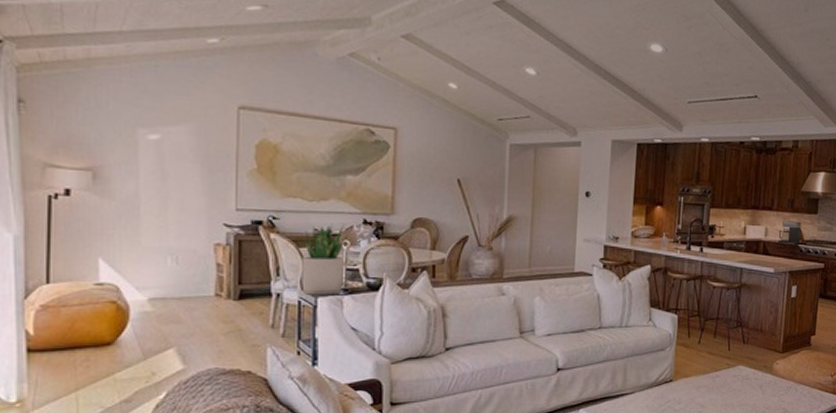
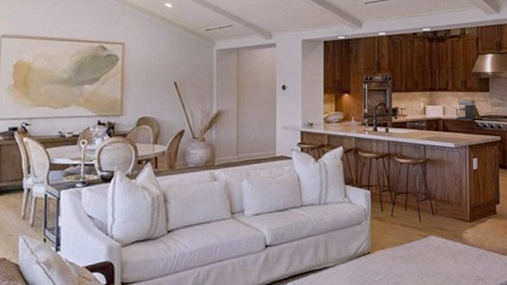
planter: present [301,222,346,295] -> none [48,125,84,189]

